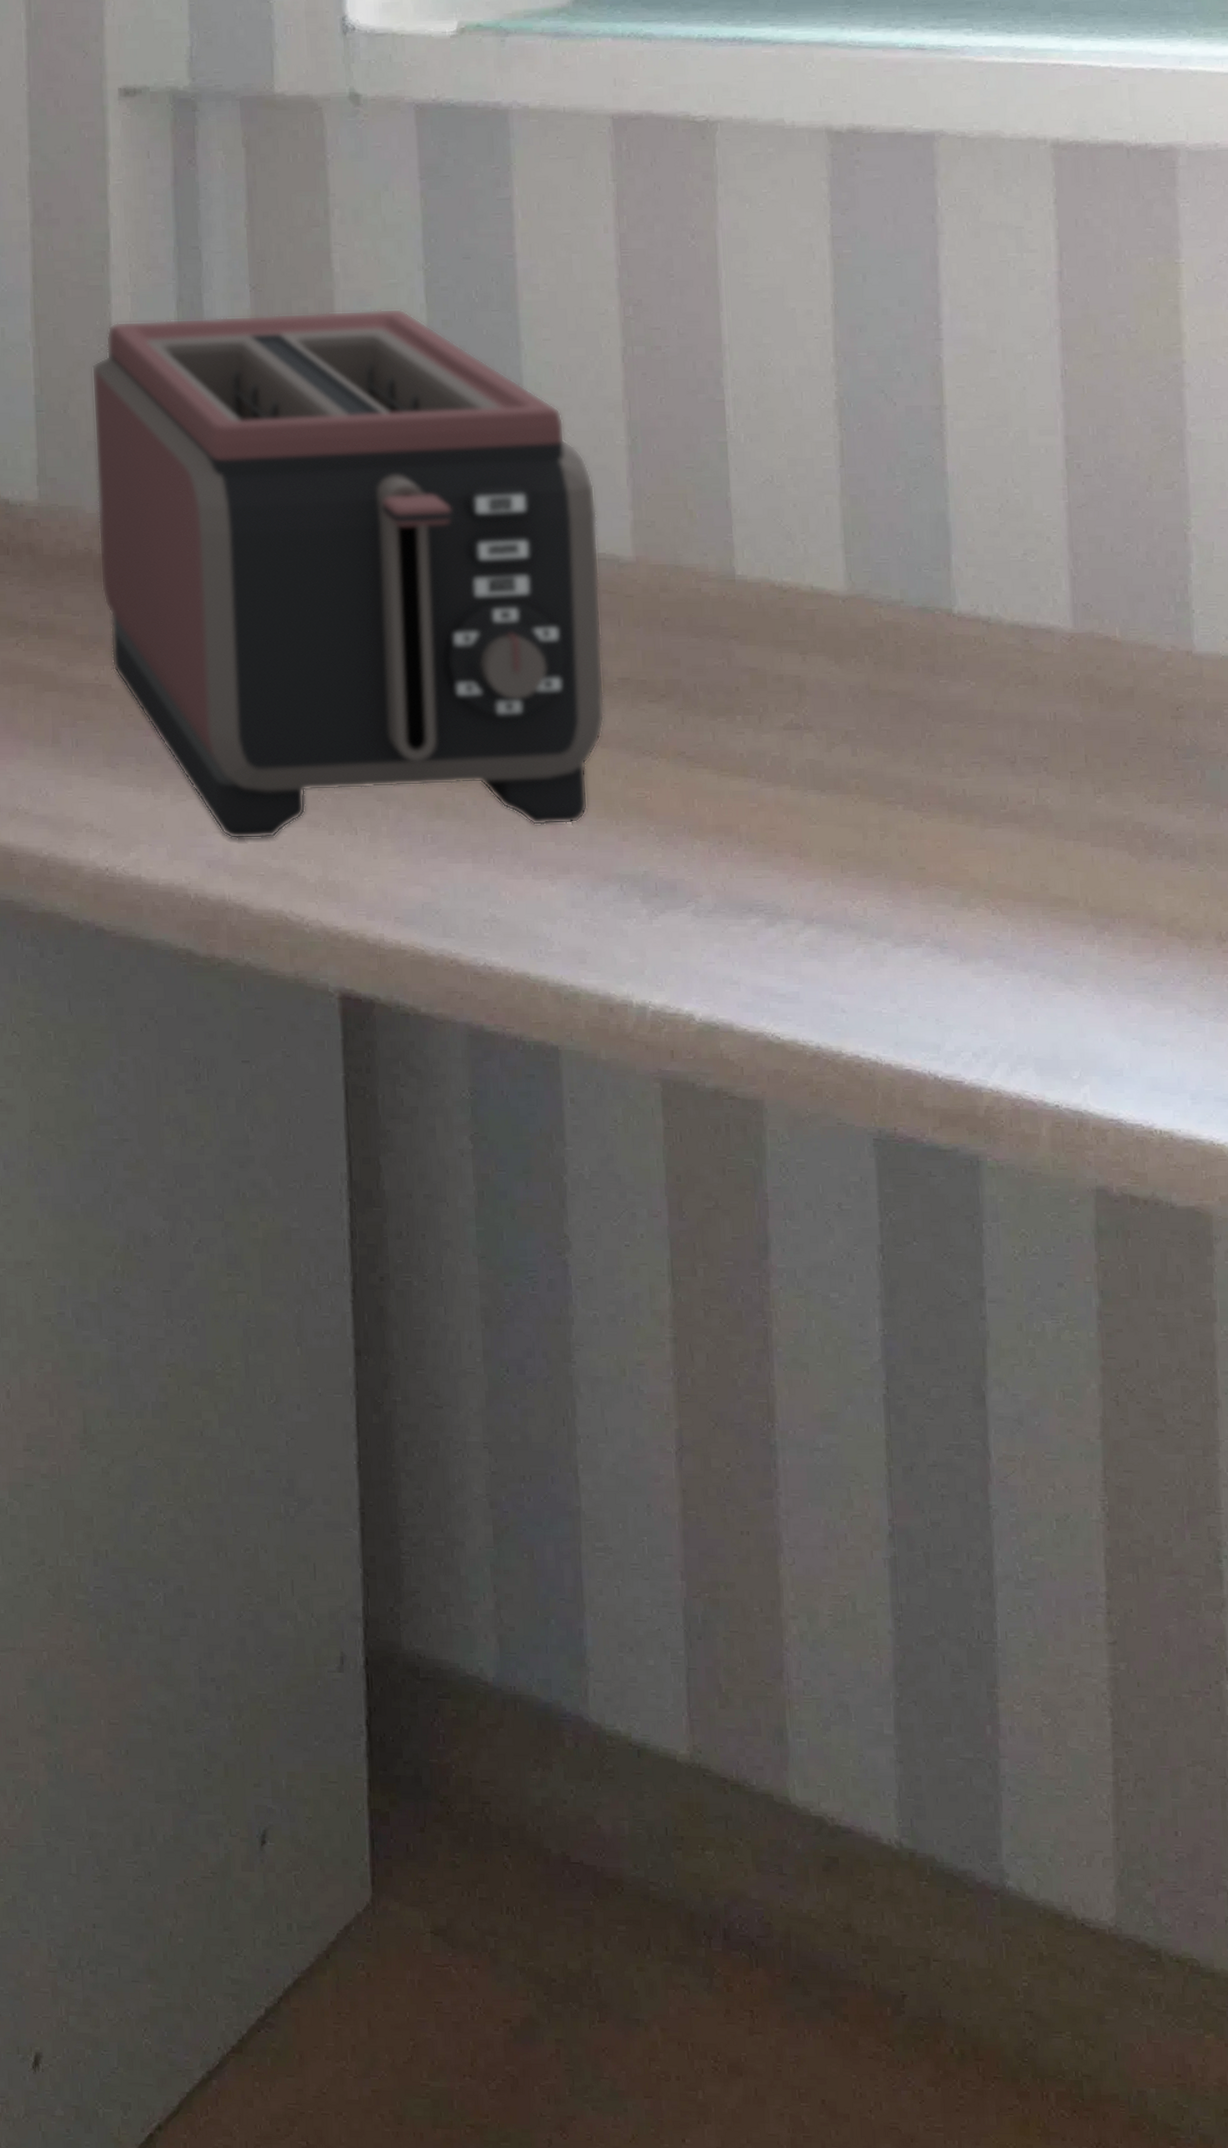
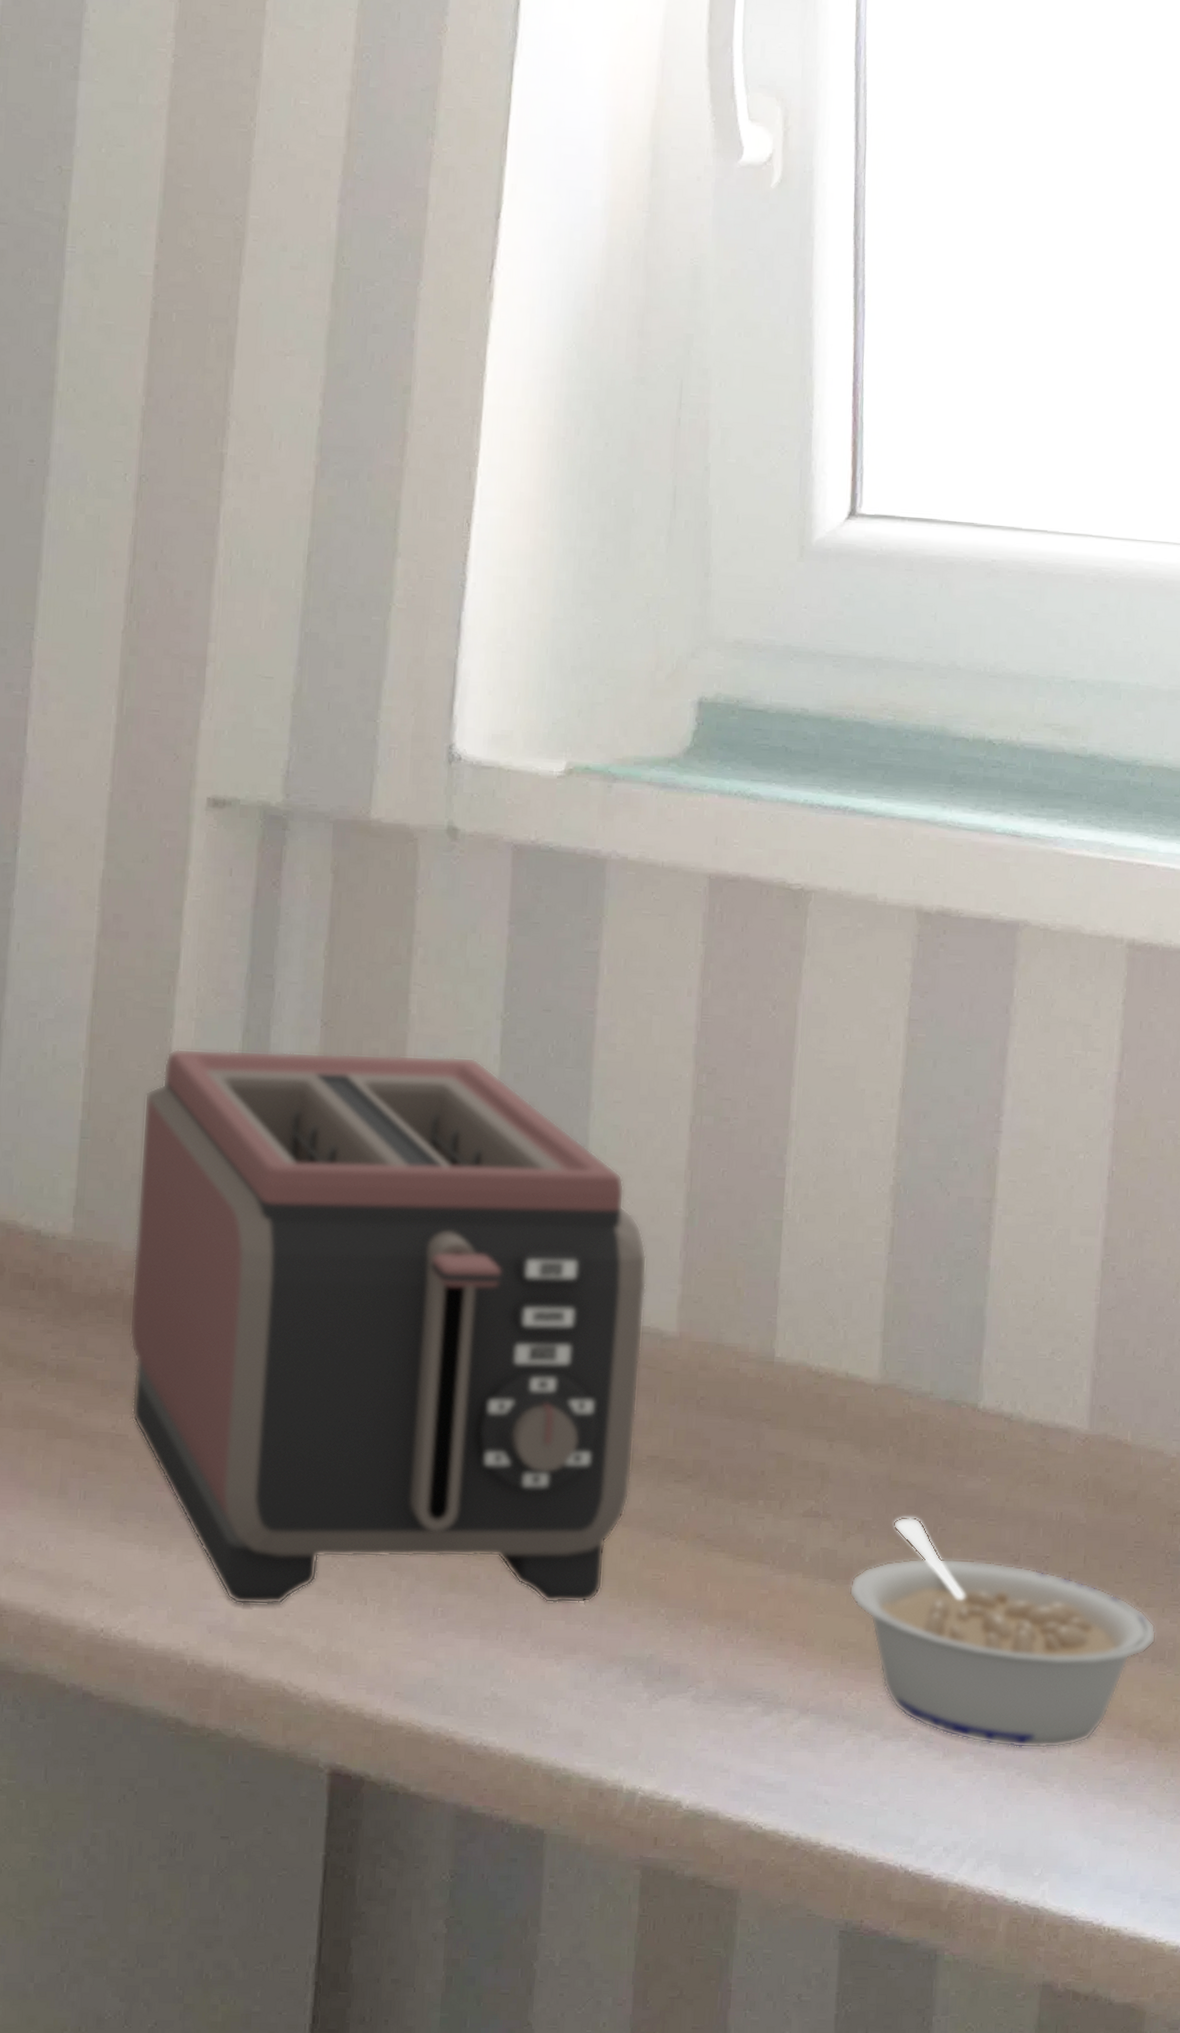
legume: none [840,724,1174,951] -> present [849,1517,1157,1749]

